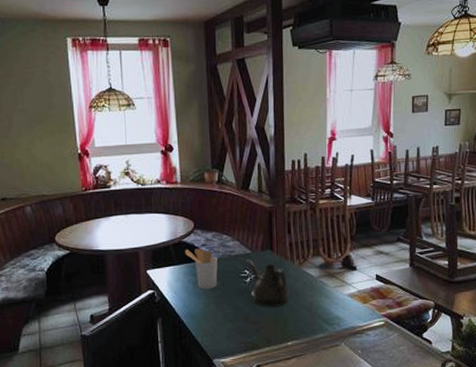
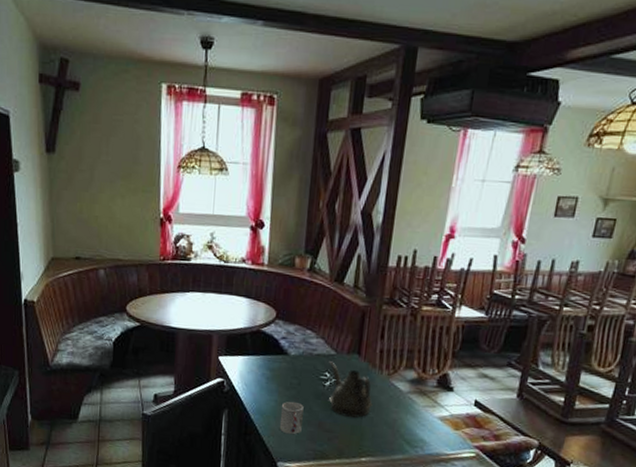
utensil holder: present [185,248,218,290] -> none [262,339,297,387]
cup: none [209,301,231,332] -> present [279,401,304,435]

